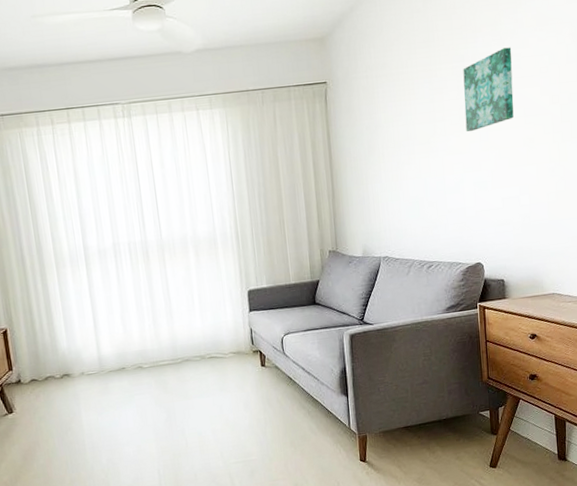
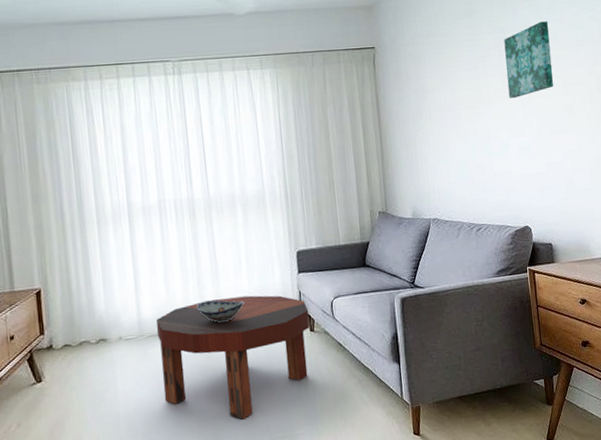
coffee table: none [115,333,261,447] -> present [156,295,310,420]
decorative bowl: none [152,337,198,359] -> present [196,300,244,323]

